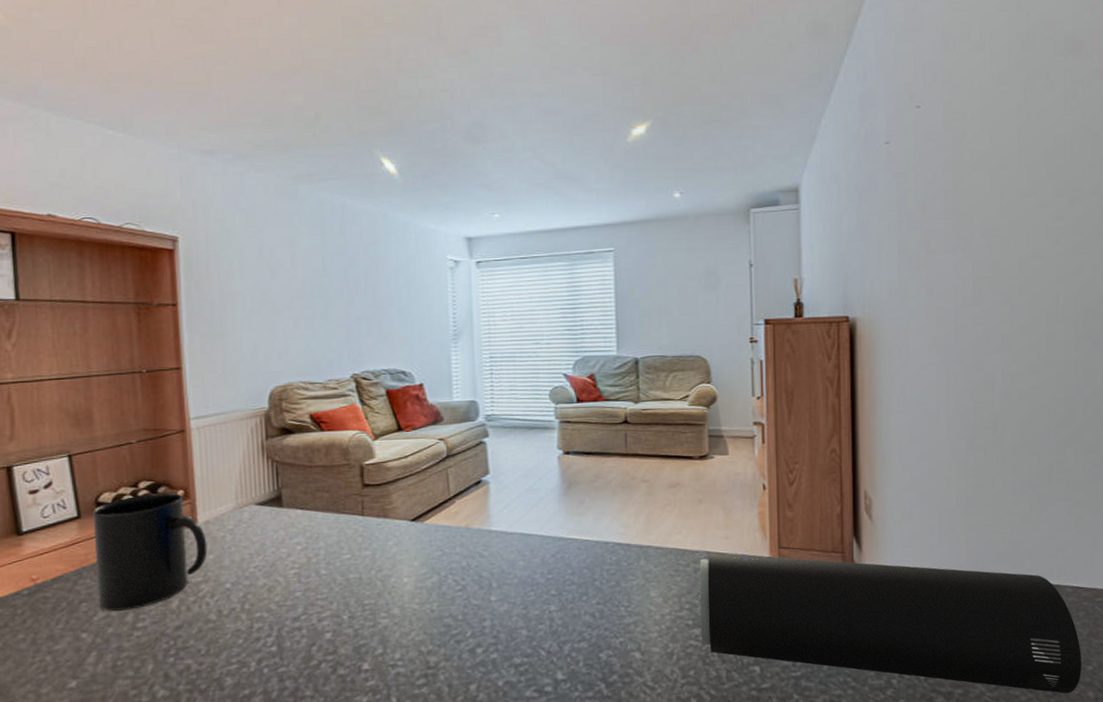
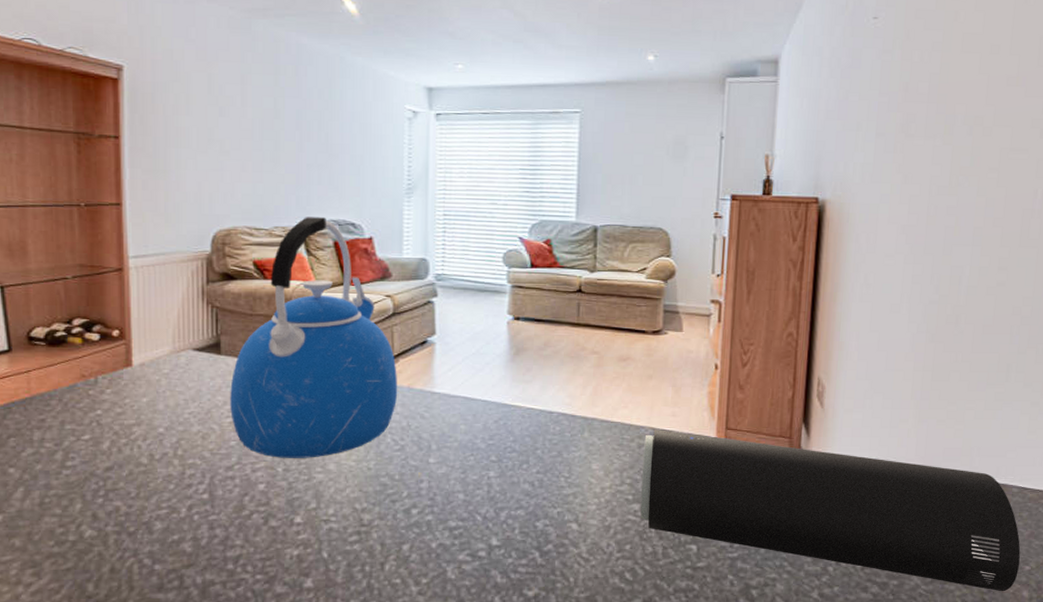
mug: present [92,492,208,611] -> none [23,331,142,448]
kettle: none [293,368,456,606] -> present [230,217,398,458]

